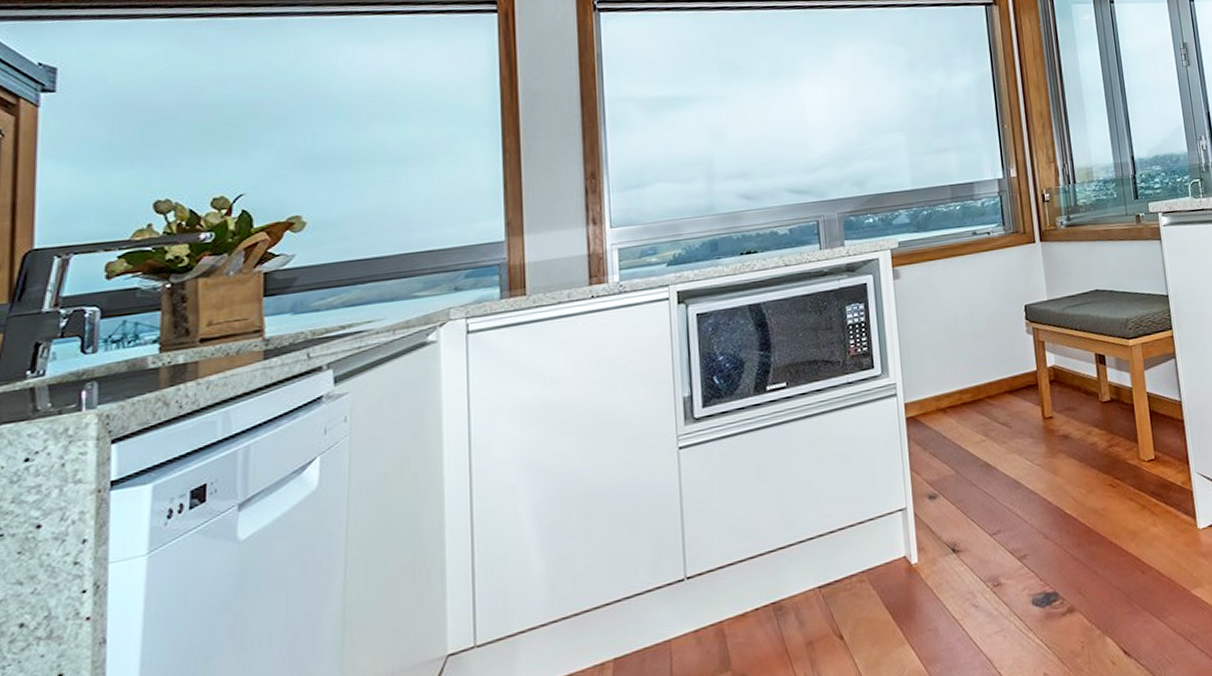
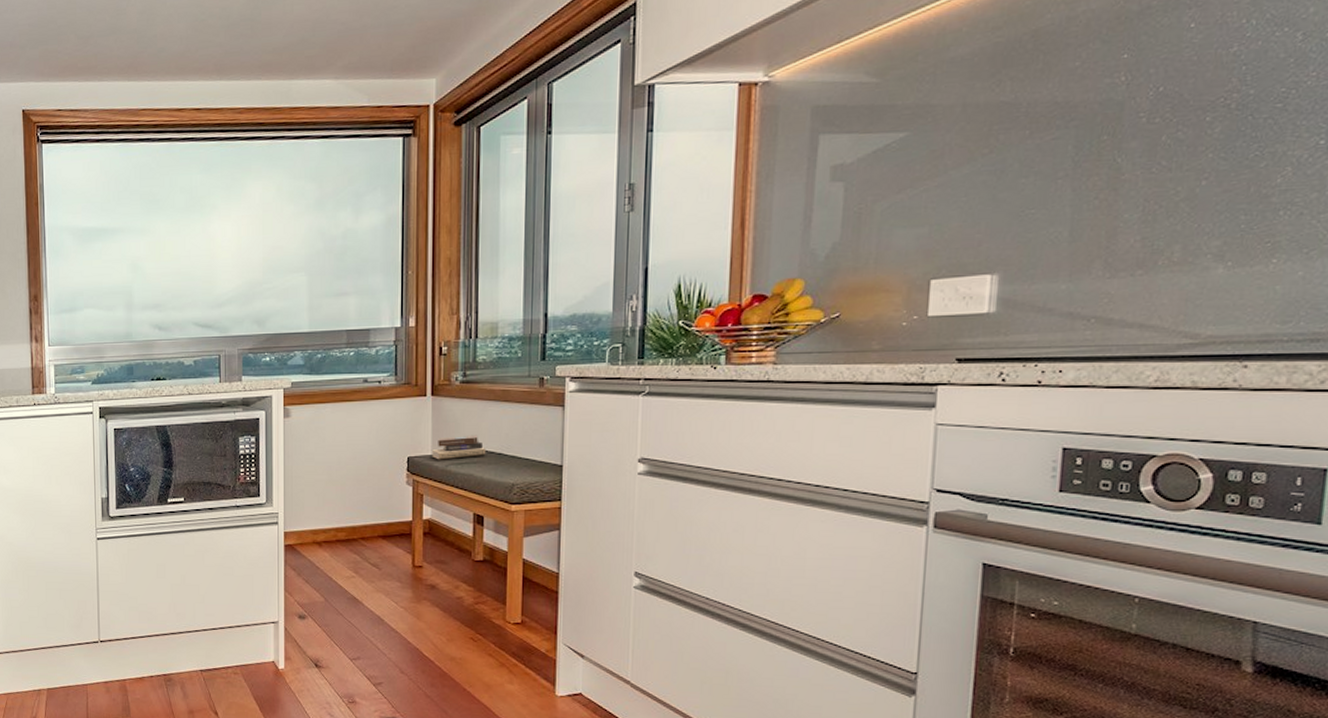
books: none [1047,275,1099,305] -> present [432,435,486,460]

